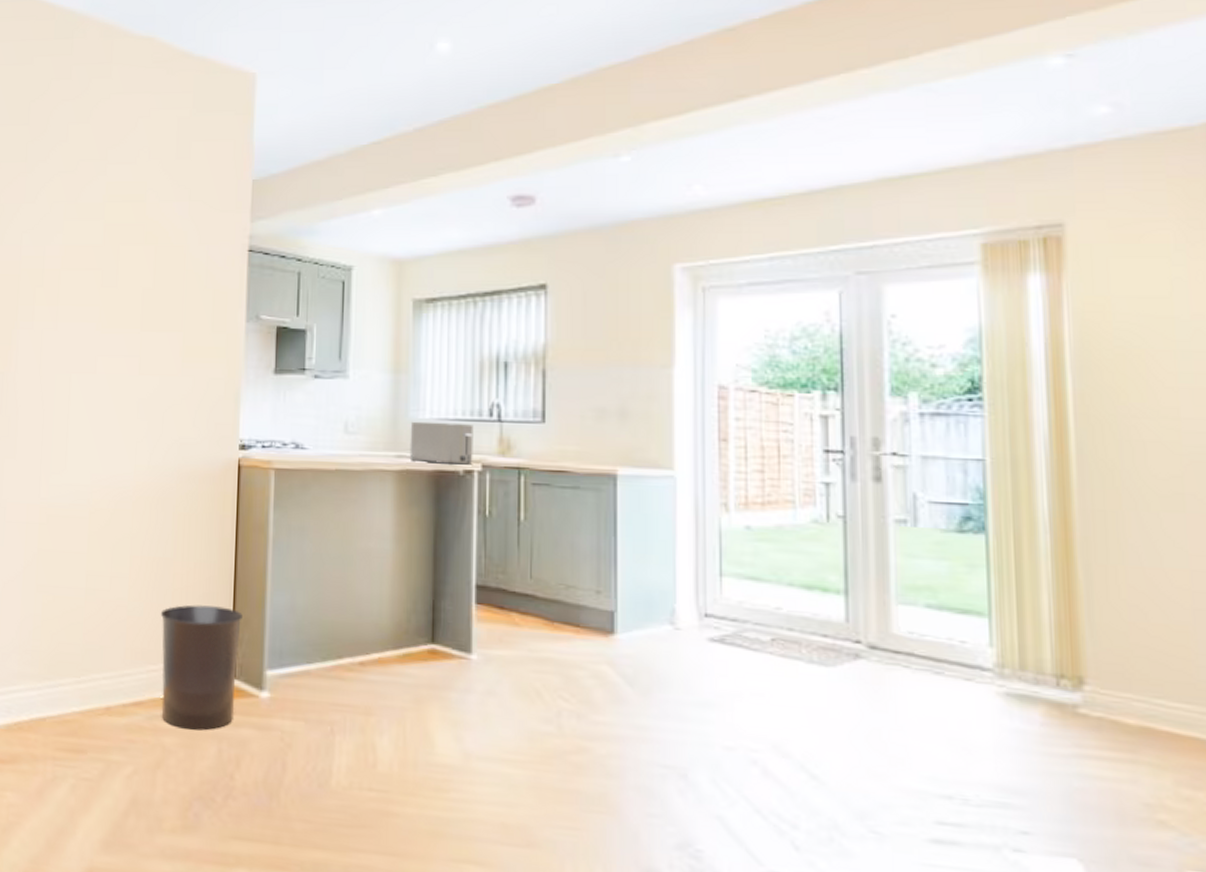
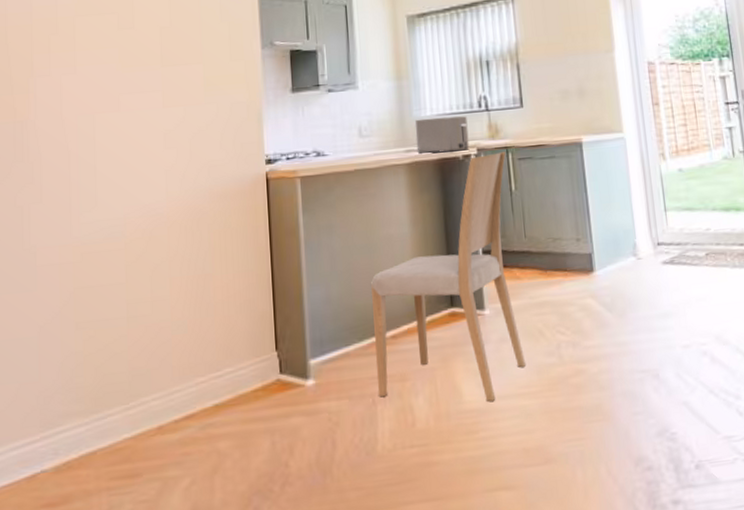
waste bin: present [160,604,243,730] -> none [204,309,283,431]
dining chair: none [337,473,517,761] -> present [371,152,525,402]

